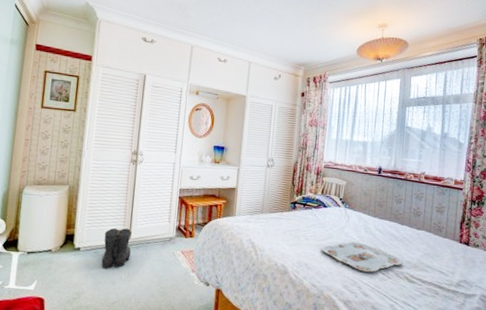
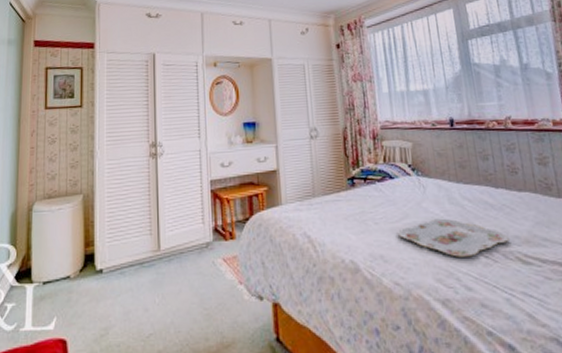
boots: present [101,228,132,269] -> none [129,238,162,292]

